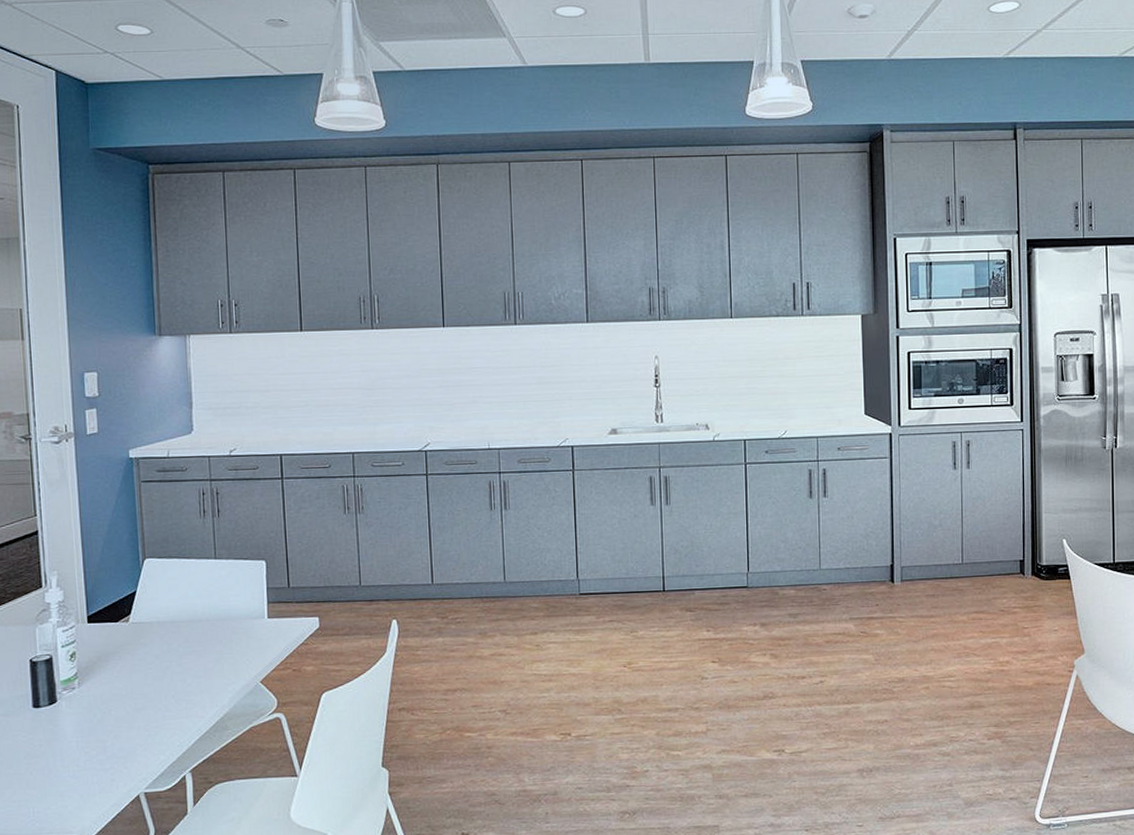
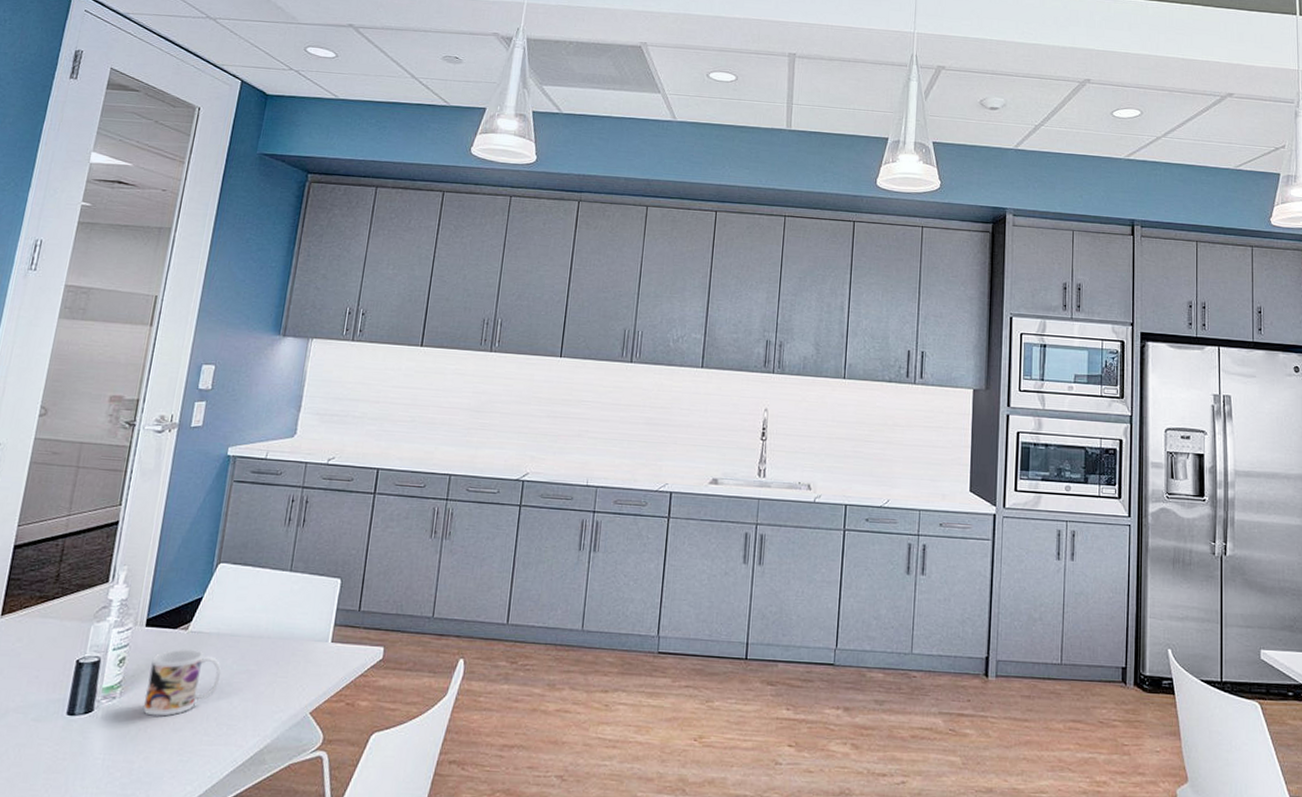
mug: none [101,638,170,700] -> present [143,649,221,717]

